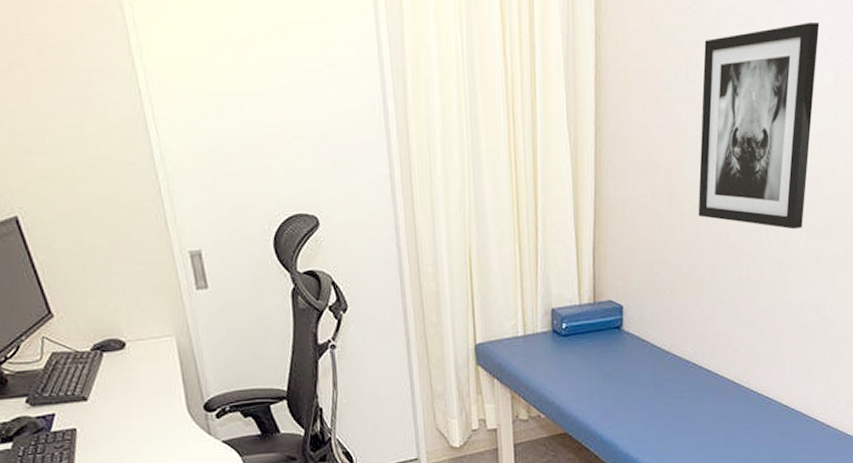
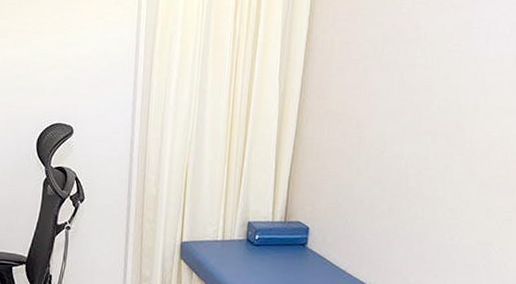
wall art: present [698,23,820,230] -> none [382,17,502,183]

